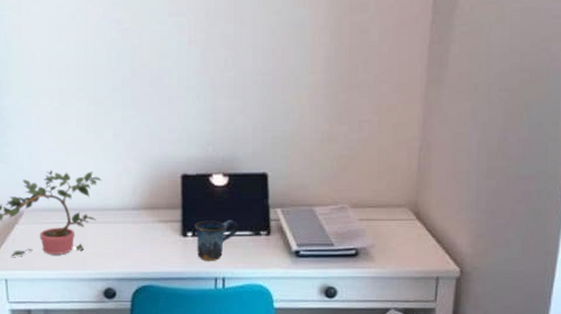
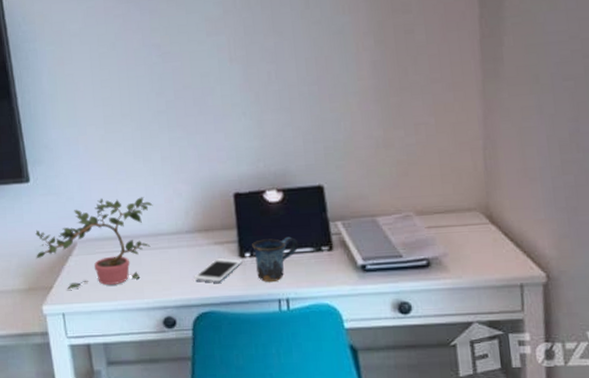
cell phone: none [136,236,184,259] -> present [194,258,243,283]

